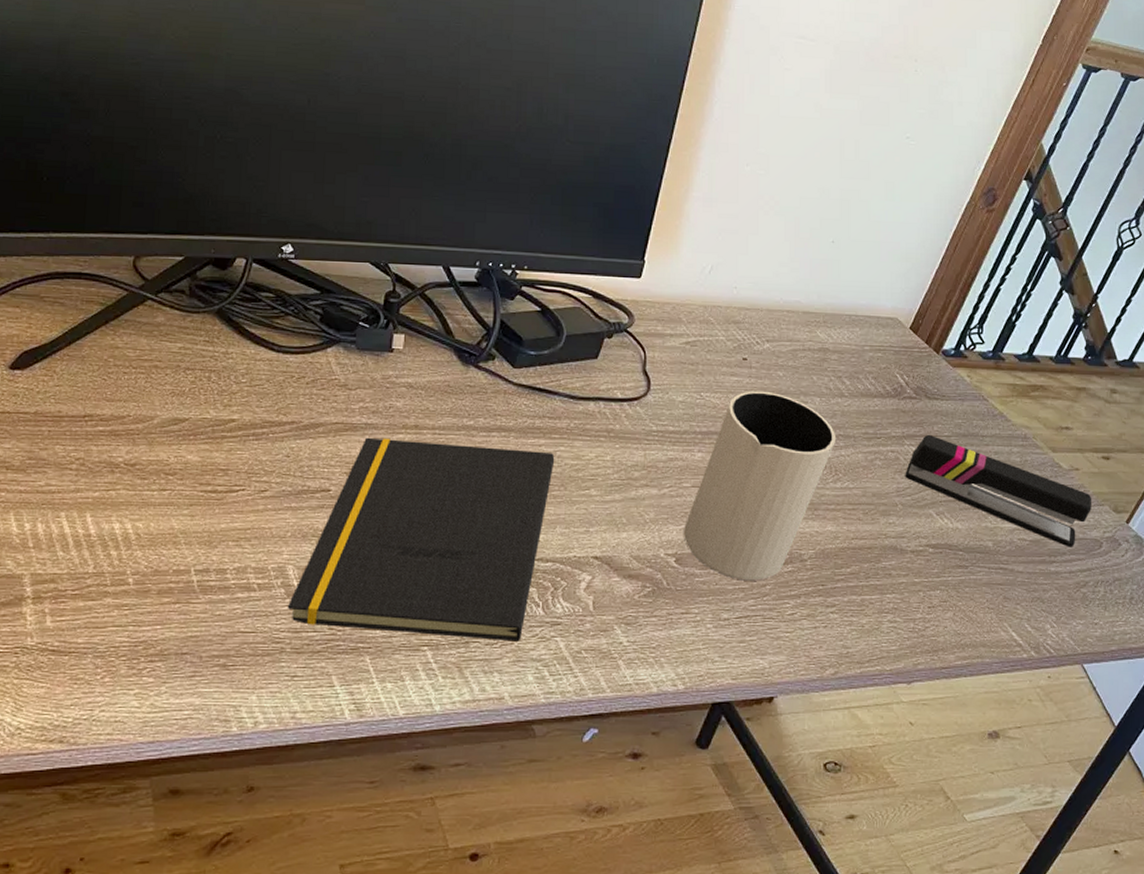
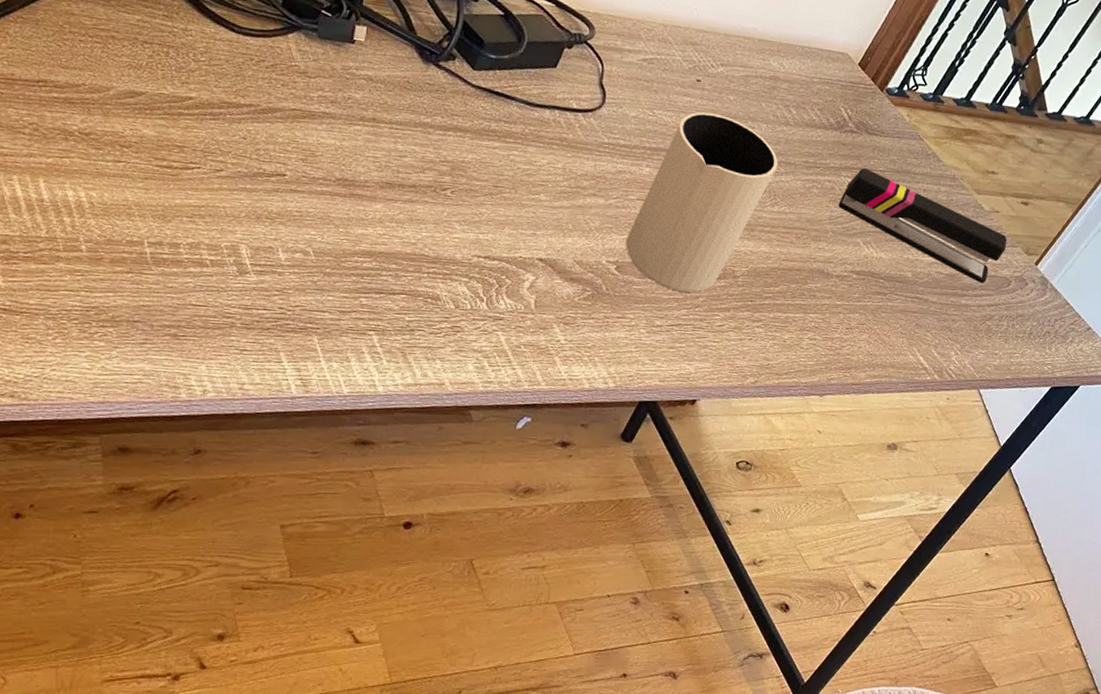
notepad: present [287,437,555,642] -> none [238,126,508,333]

